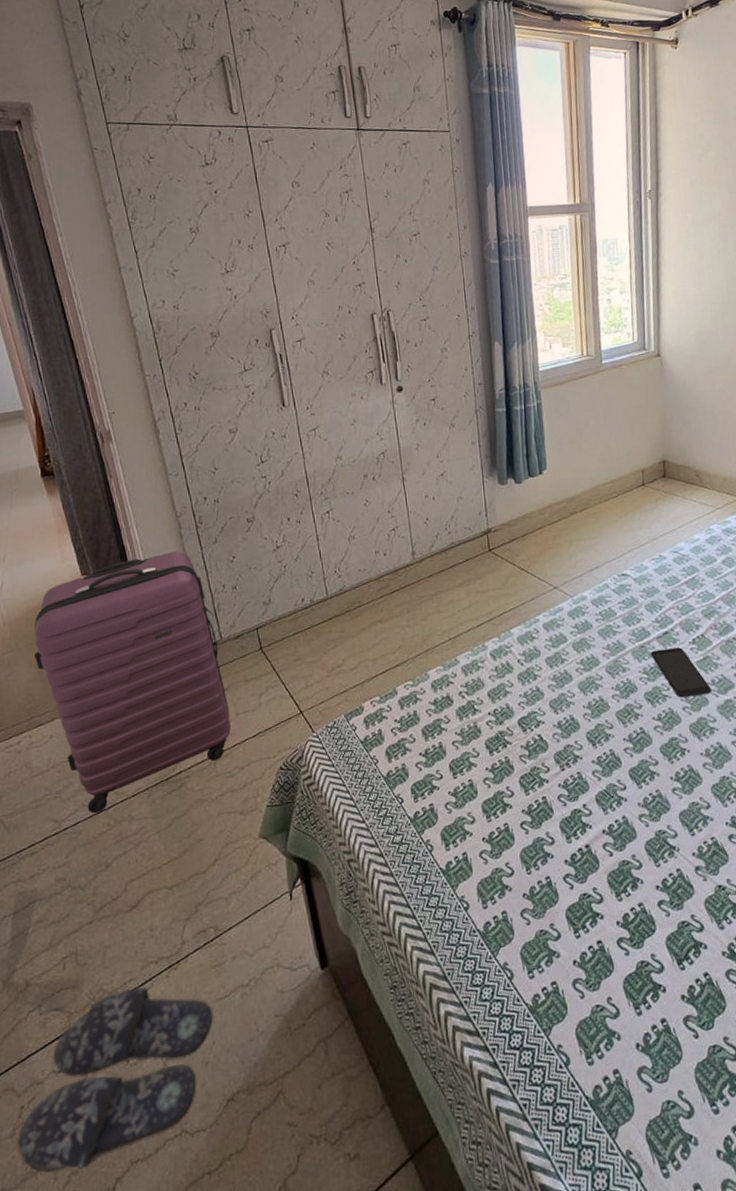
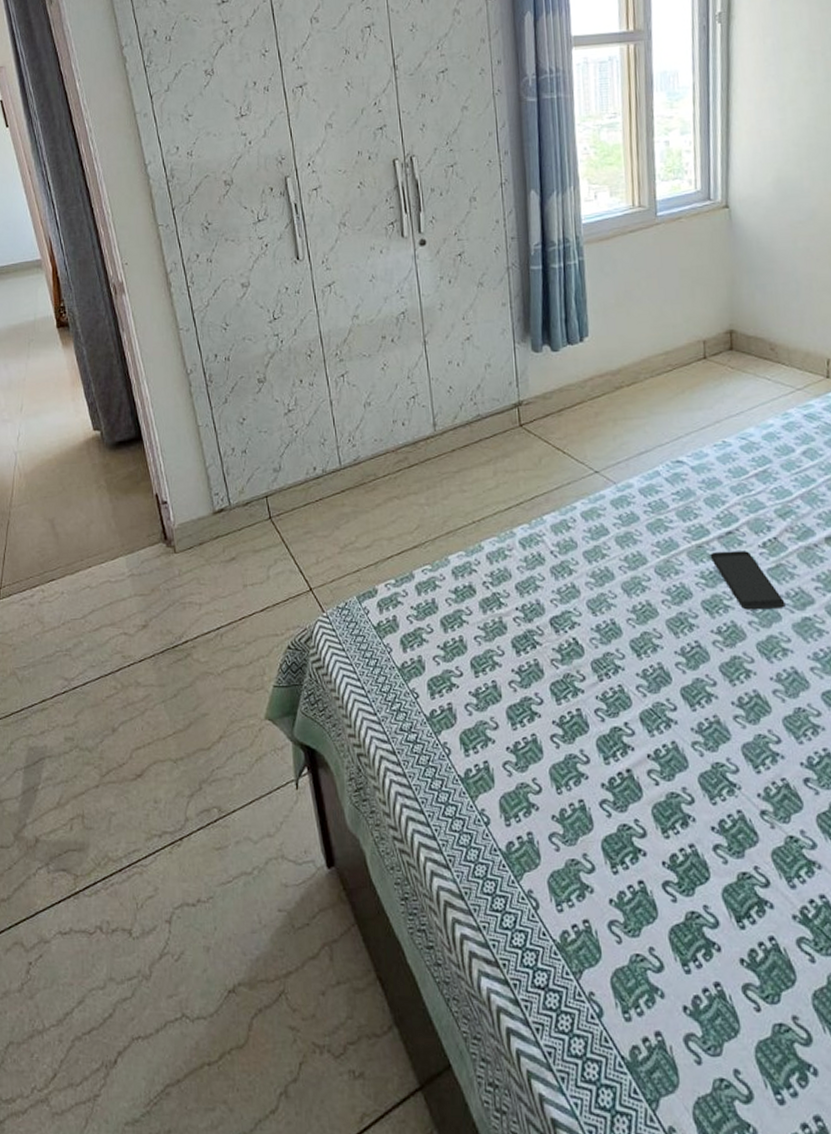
slippers: present [18,986,213,1174] -> none [26,859,215,1036]
suitcase: present [34,551,231,813] -> none [47,410,238,675]

